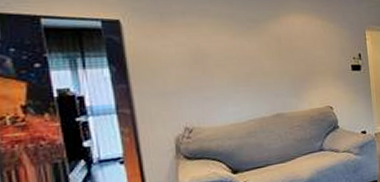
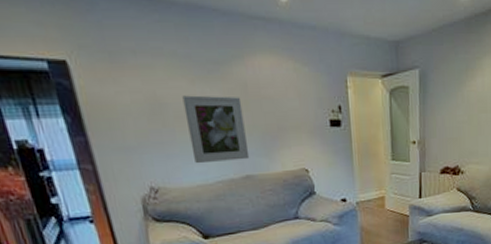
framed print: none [223,47,281,105] -> present [182,95,250,164]

